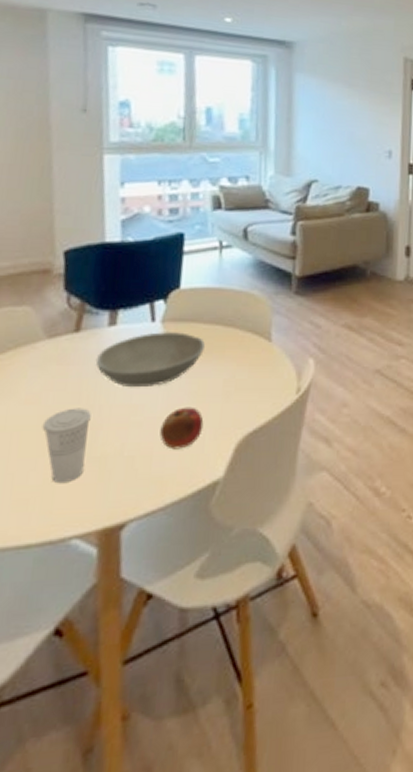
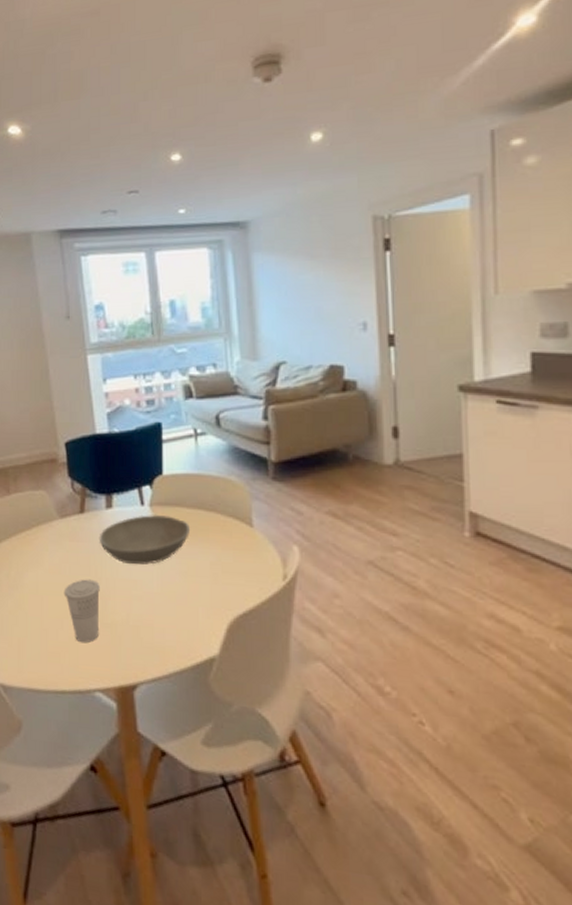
fruit: present [160,407,204,450] -> none [158,585,196,624]

